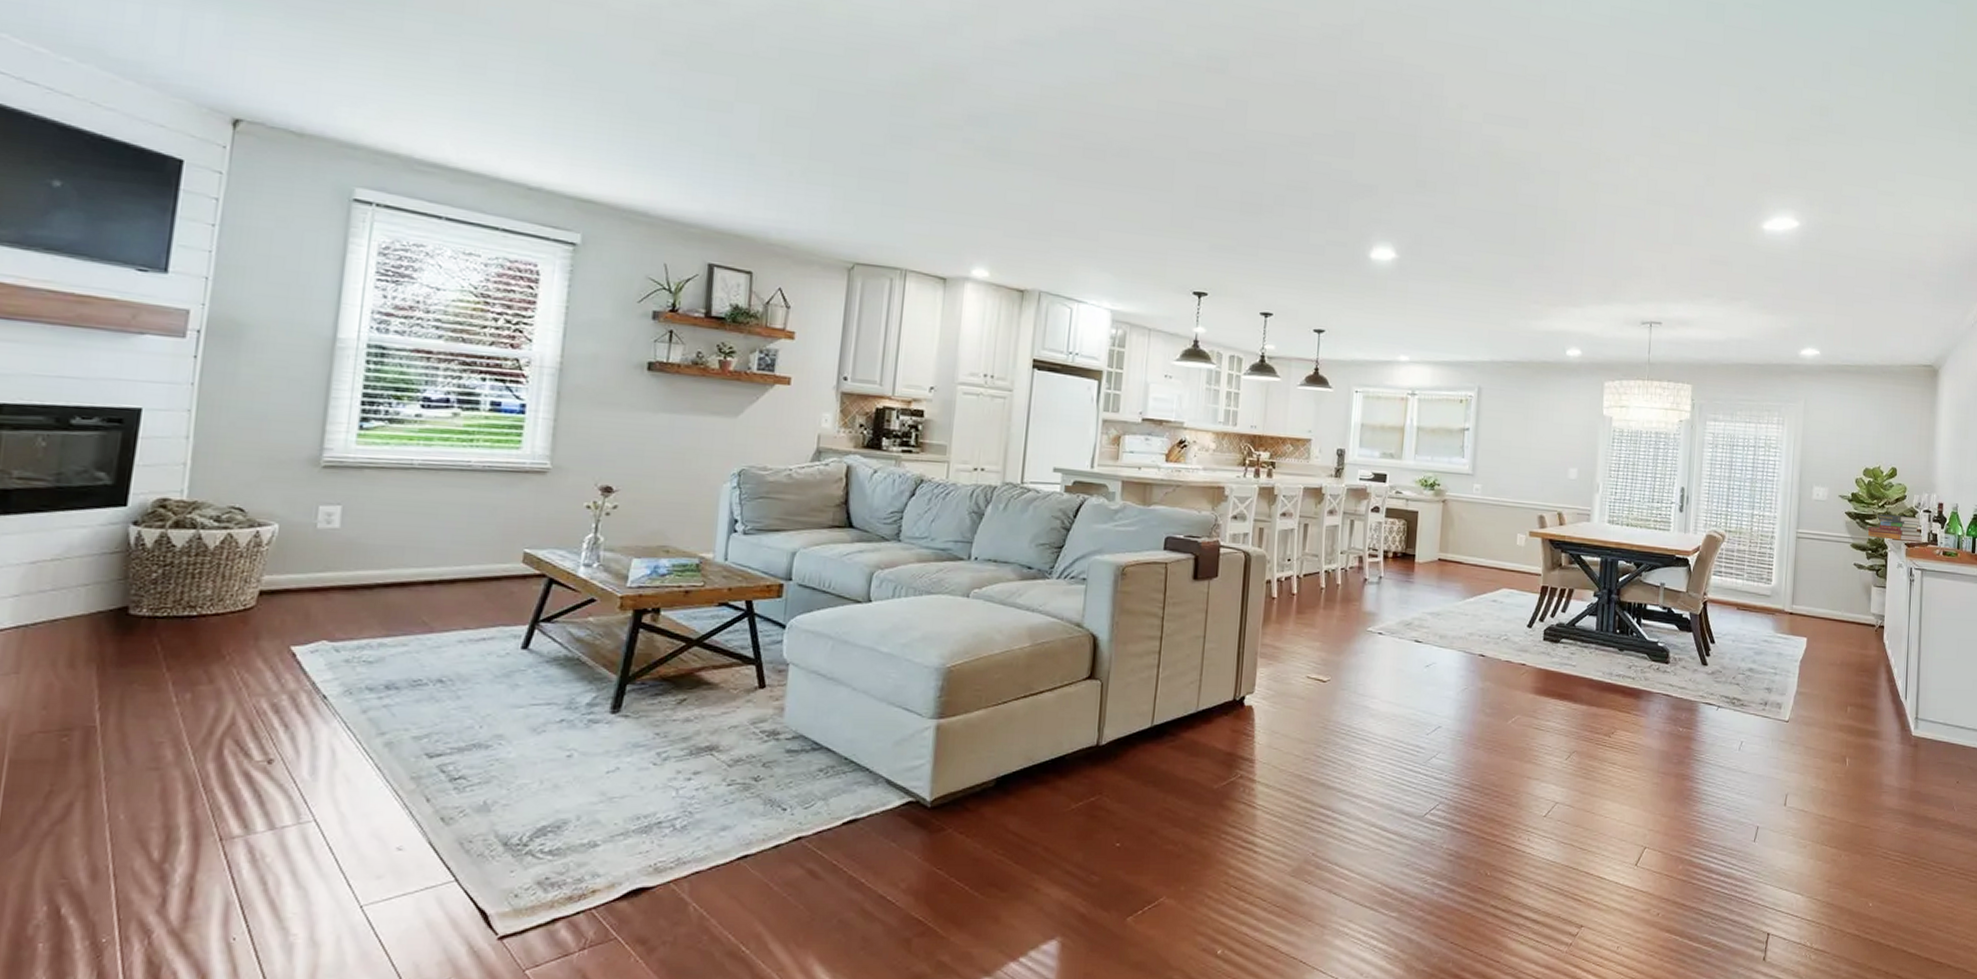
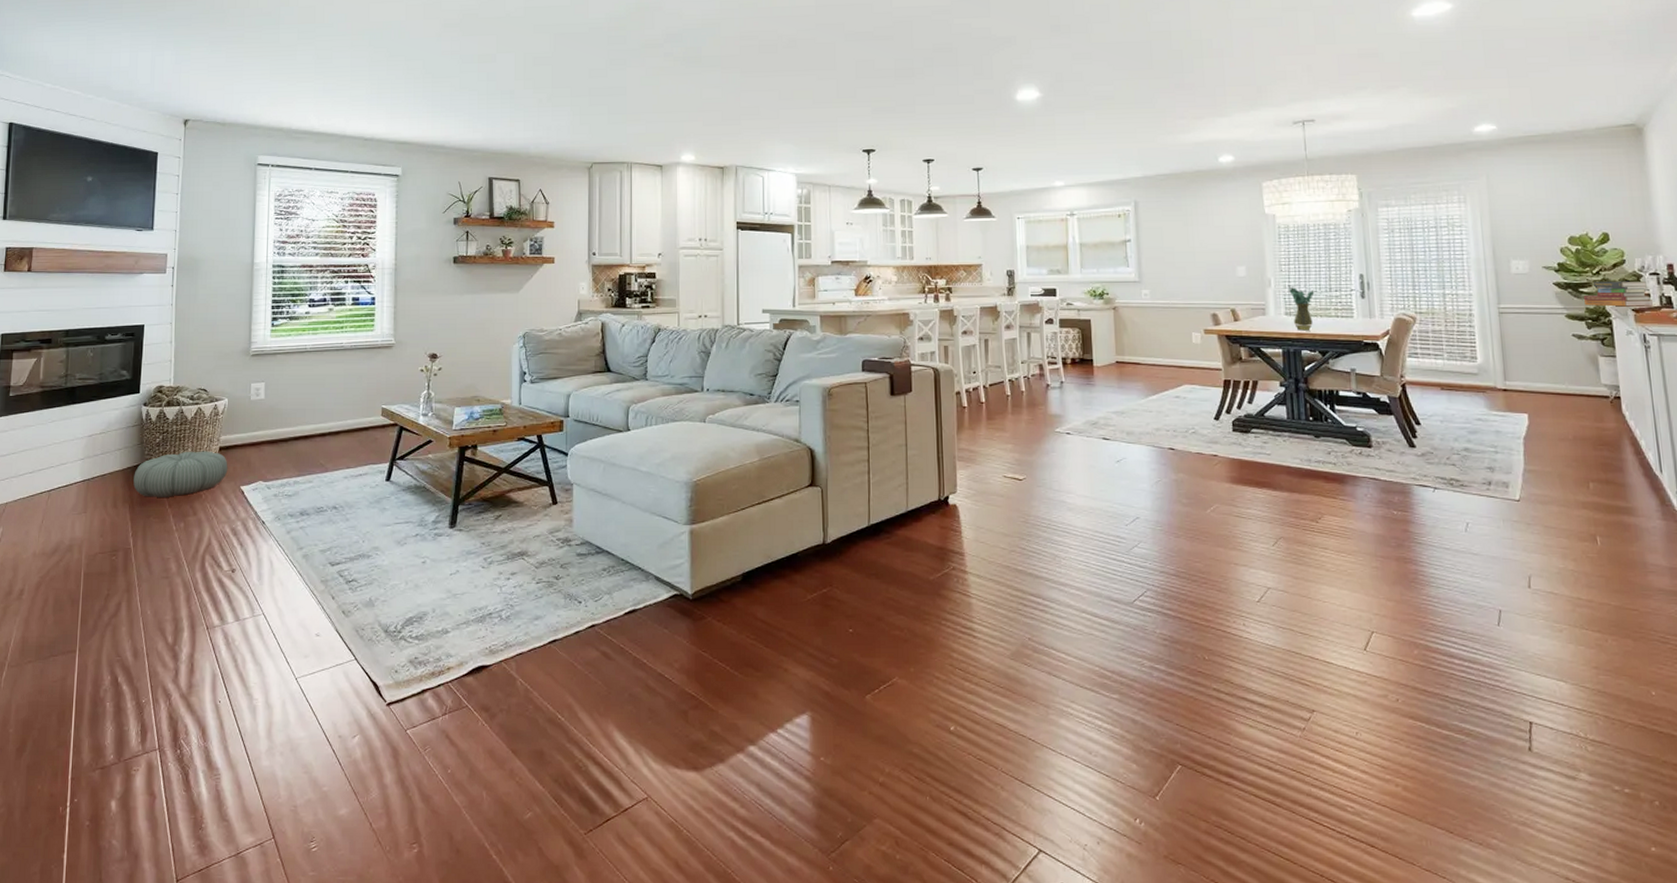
pouf: none [106,593,273,657] -> present [133,451,228,497]
vase: none [1614,492,1638,541] -> present [1287,285,1315,331]

